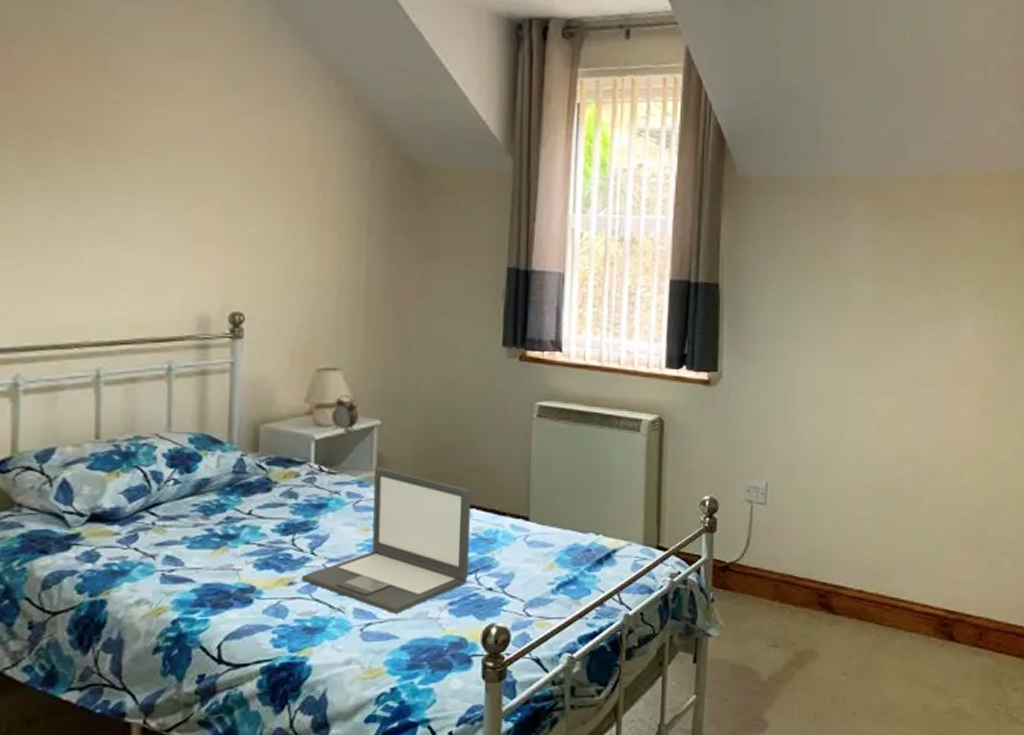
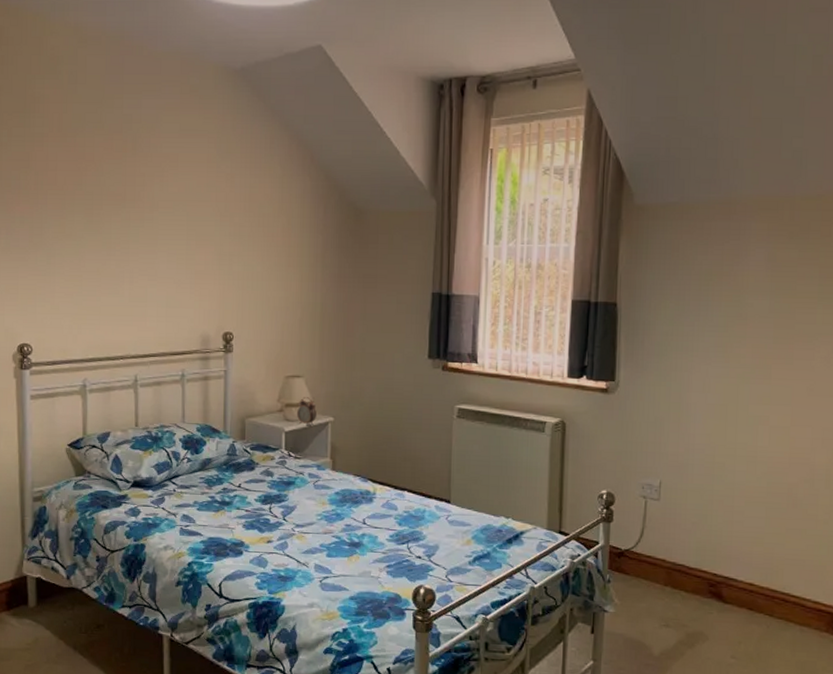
laptop: present [300,466,471,613] -> none [276,454,403,571]

